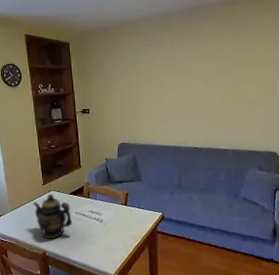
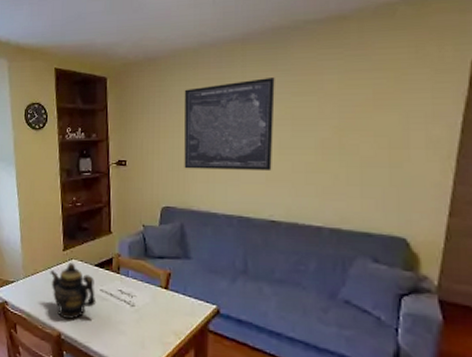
wall art: none [130,44,194,114] -> present [184,78,275,172]

